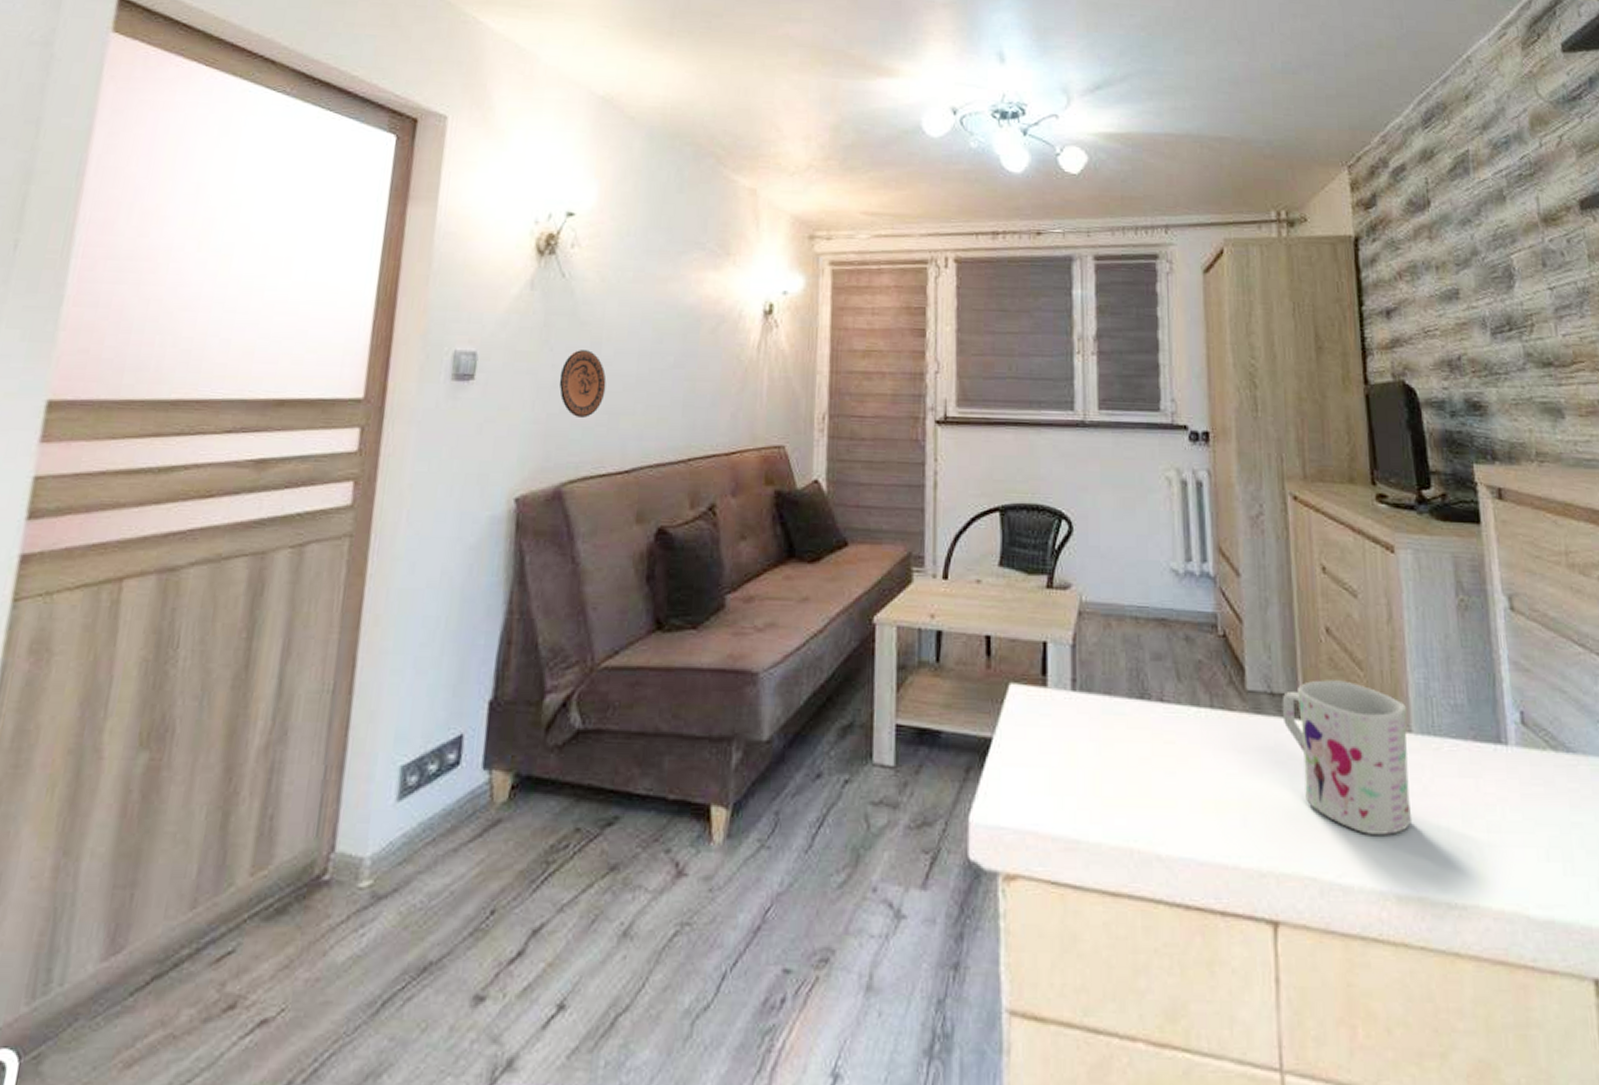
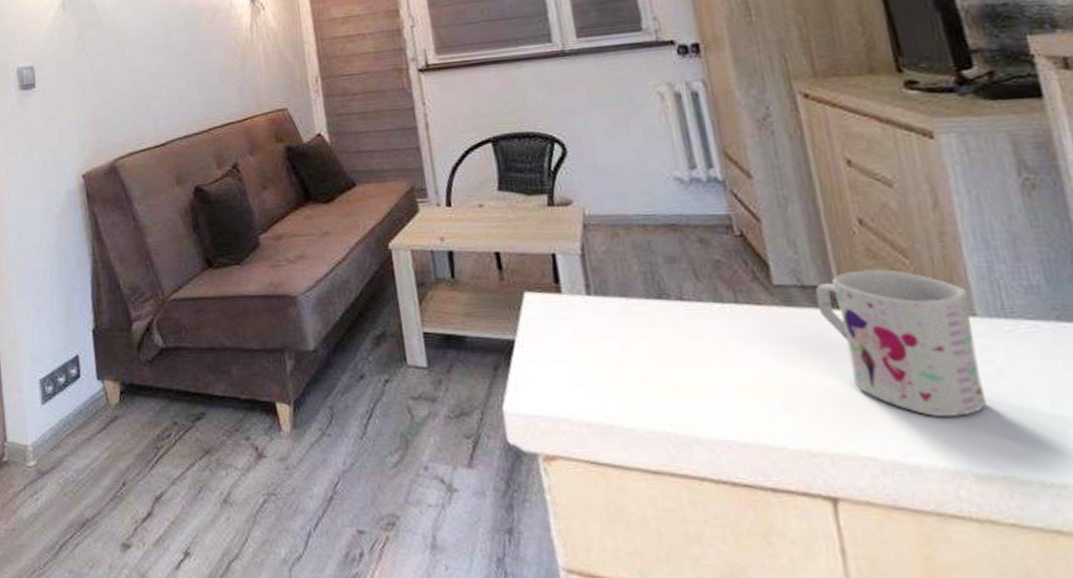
decorative plate: present [559,350,607,419] -> none [97,52,135,107]

